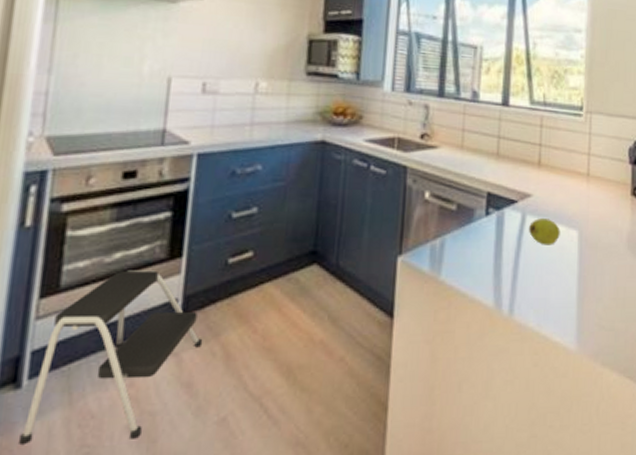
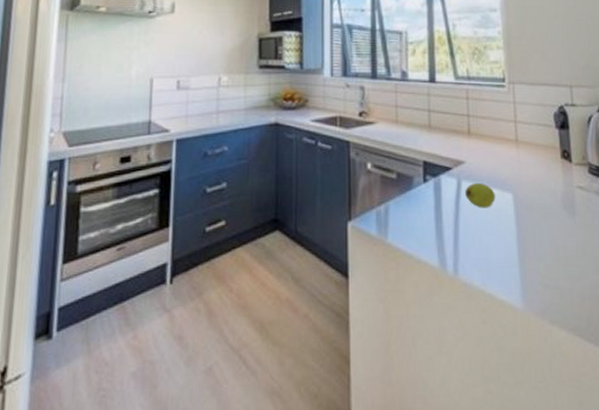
step stool: present [19,270,203,444] -> none [52,239,189,386]

